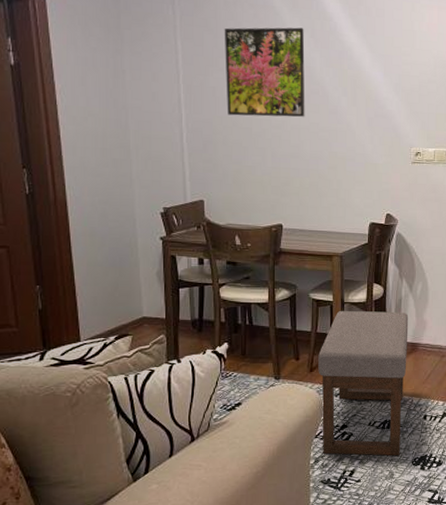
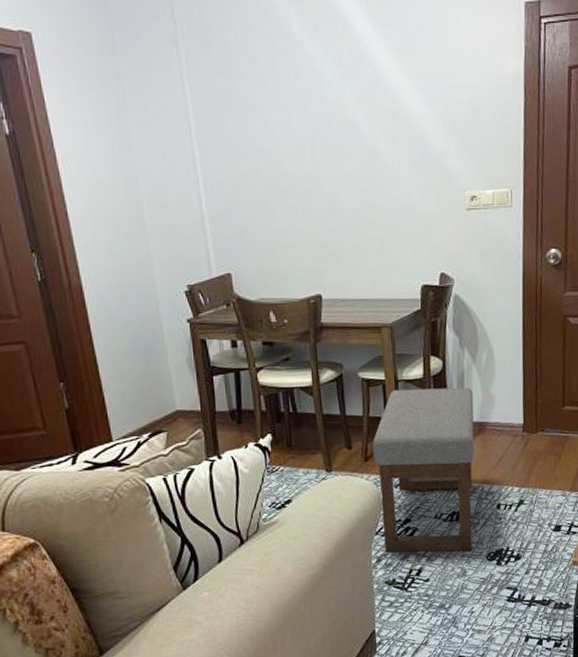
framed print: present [224,27,305,117] -> none [237,56,338,171]

